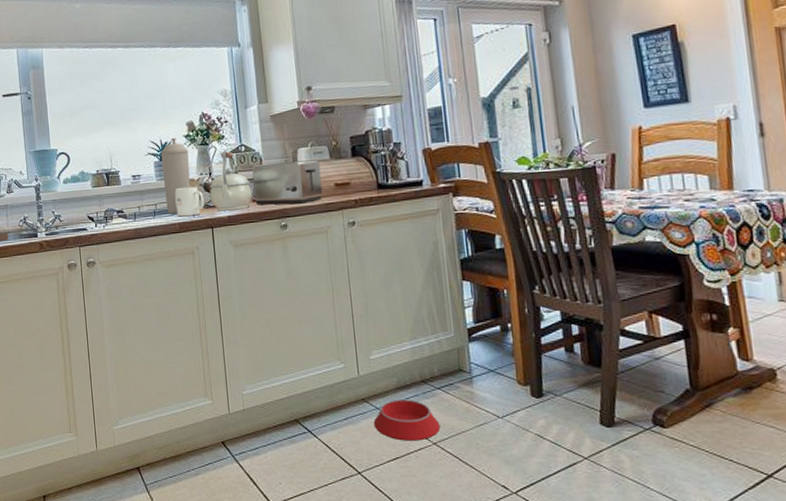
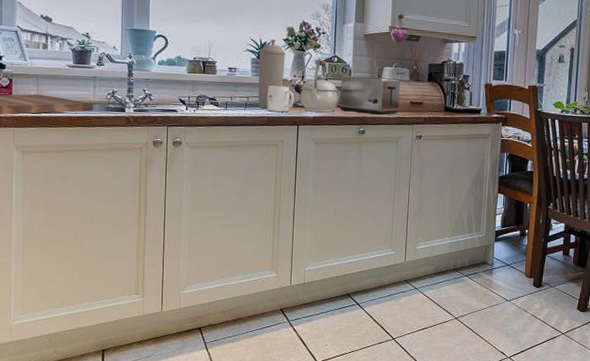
pet bowl: present [373,399,441,441] -> none [411,282,463,316]

